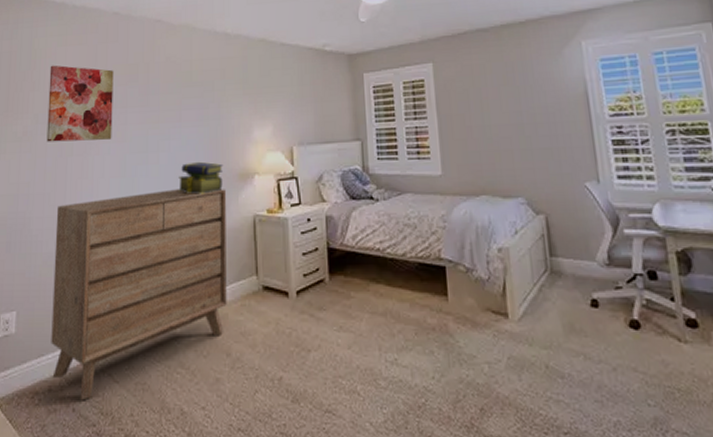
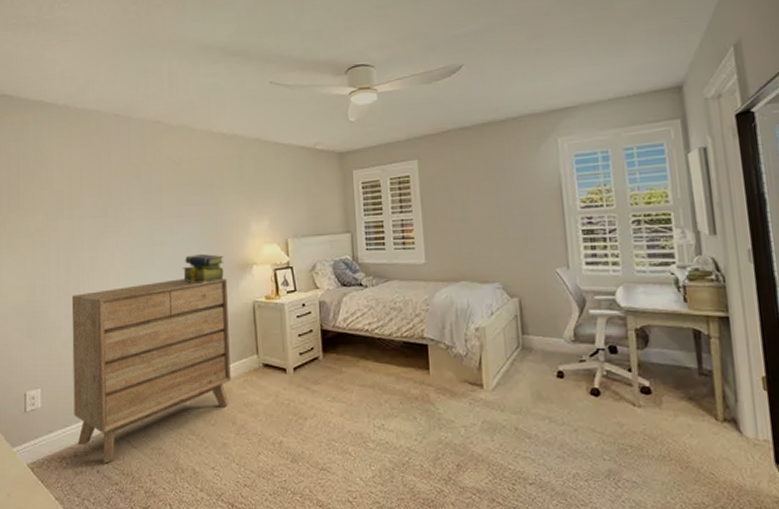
wall art: present [46,65,114,142] -> none [56,165,119,238]

